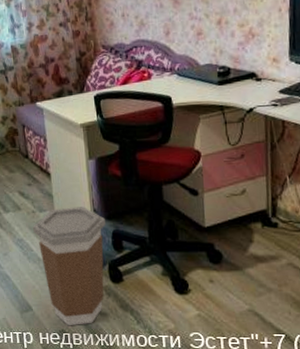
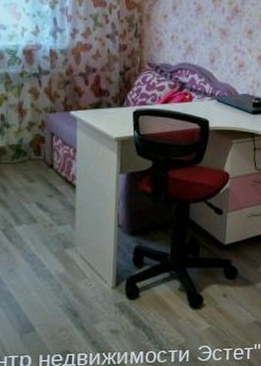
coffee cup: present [33,207,106,326] -> none [48,221,129,346]

